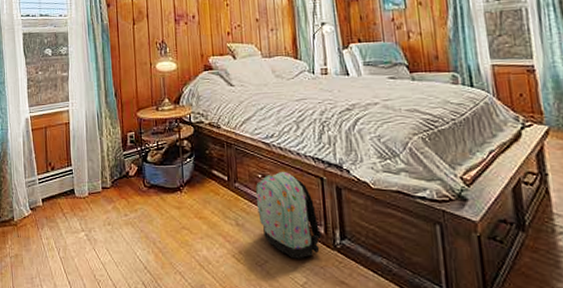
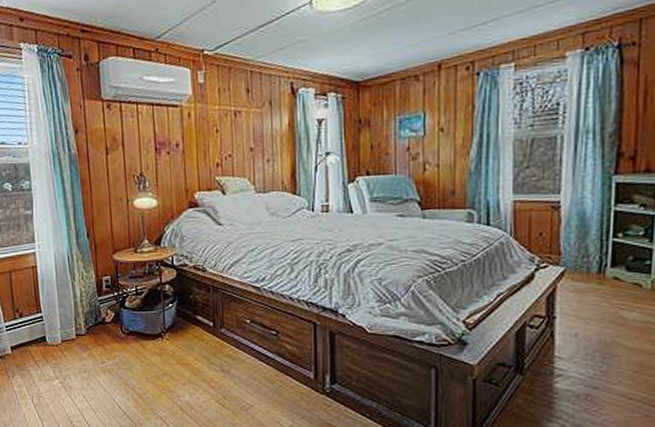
backpack: present [256,172,322,259] -> none [243,317,311,403]

